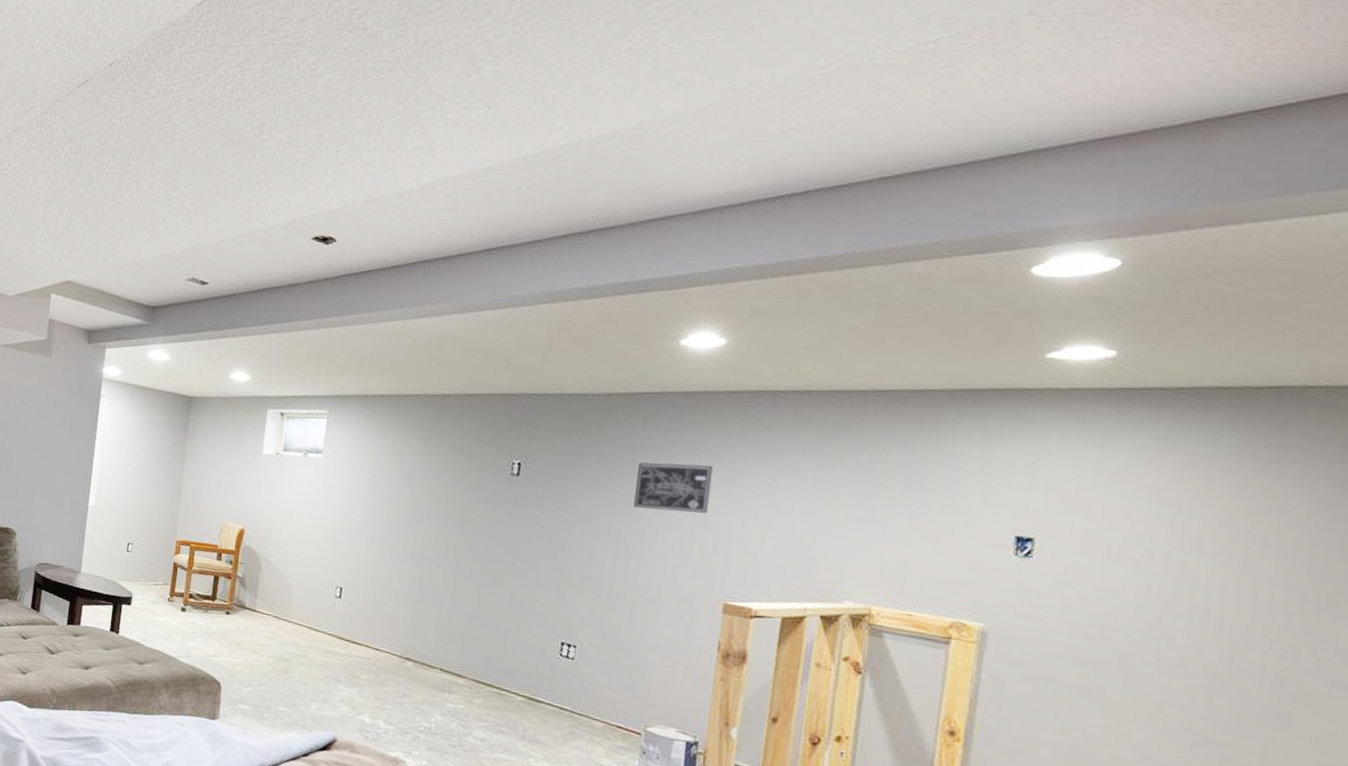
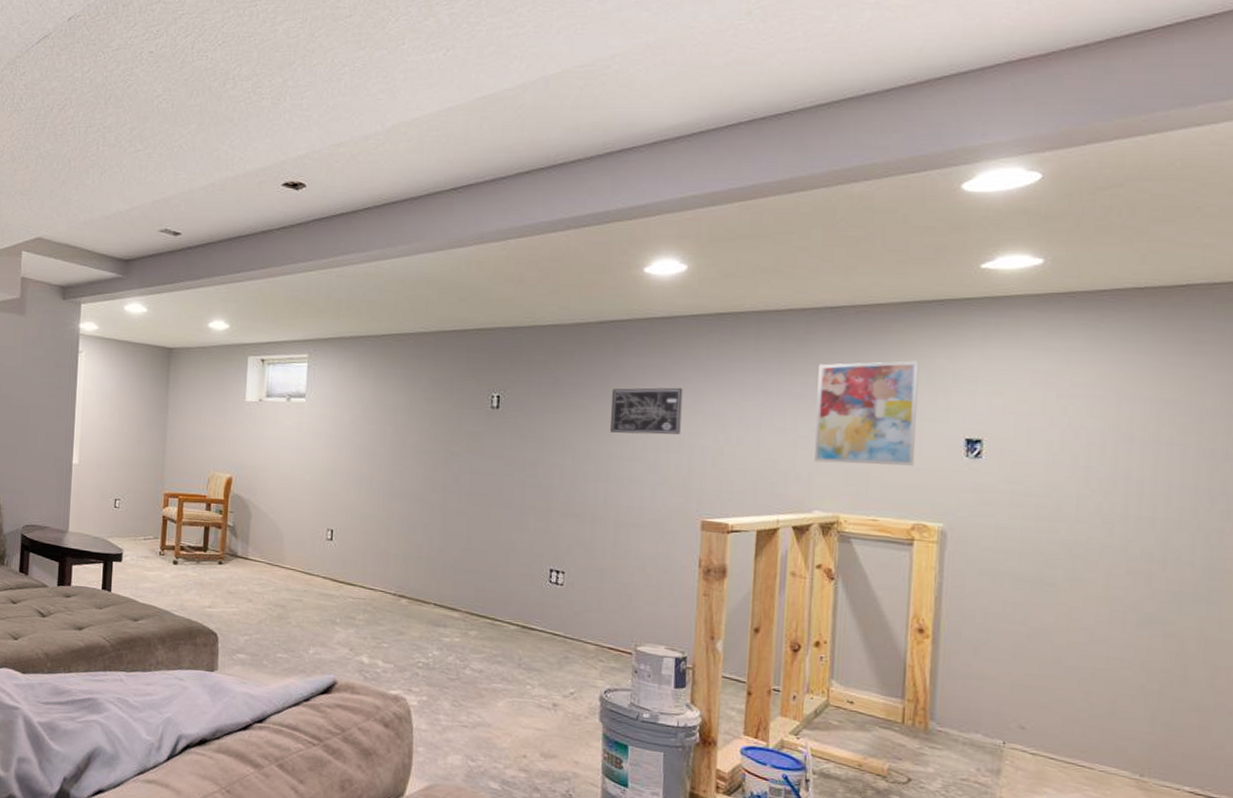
wall art: none [849,449,971,561] -> present [814,361,920,466]

